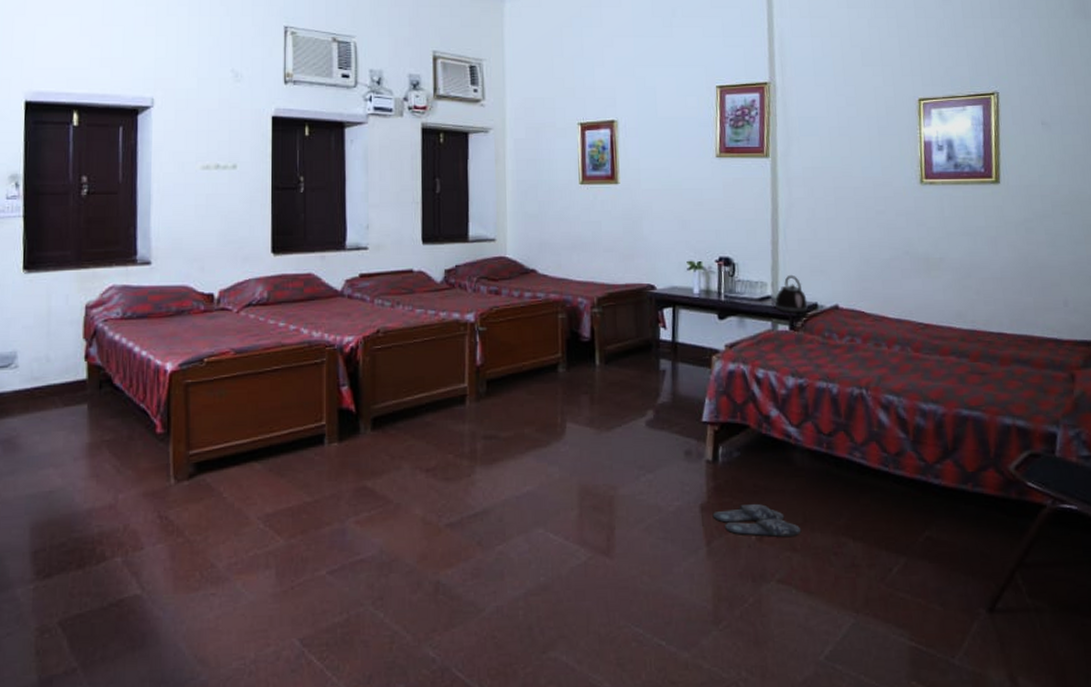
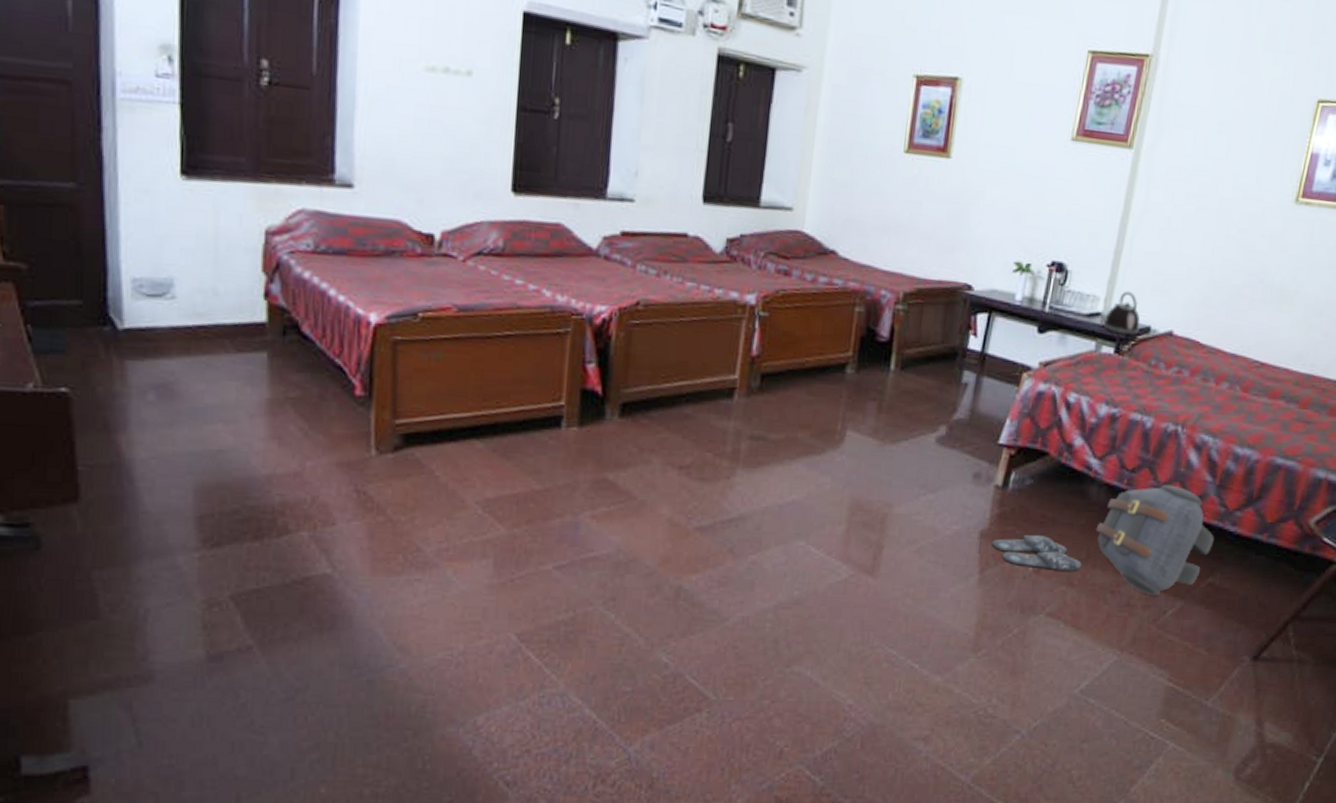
backpack: none [807,444,921,555] -> present [1096,484,1214,596]

